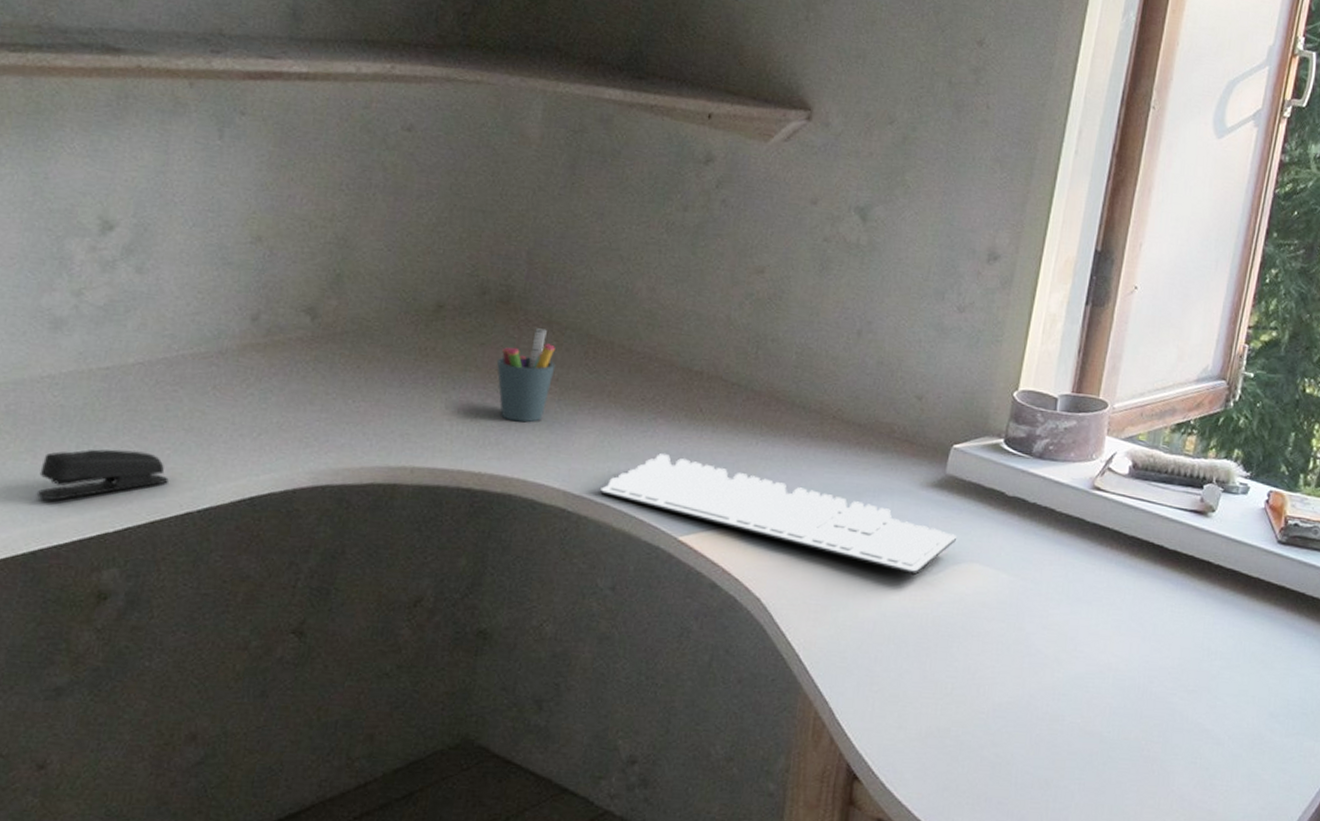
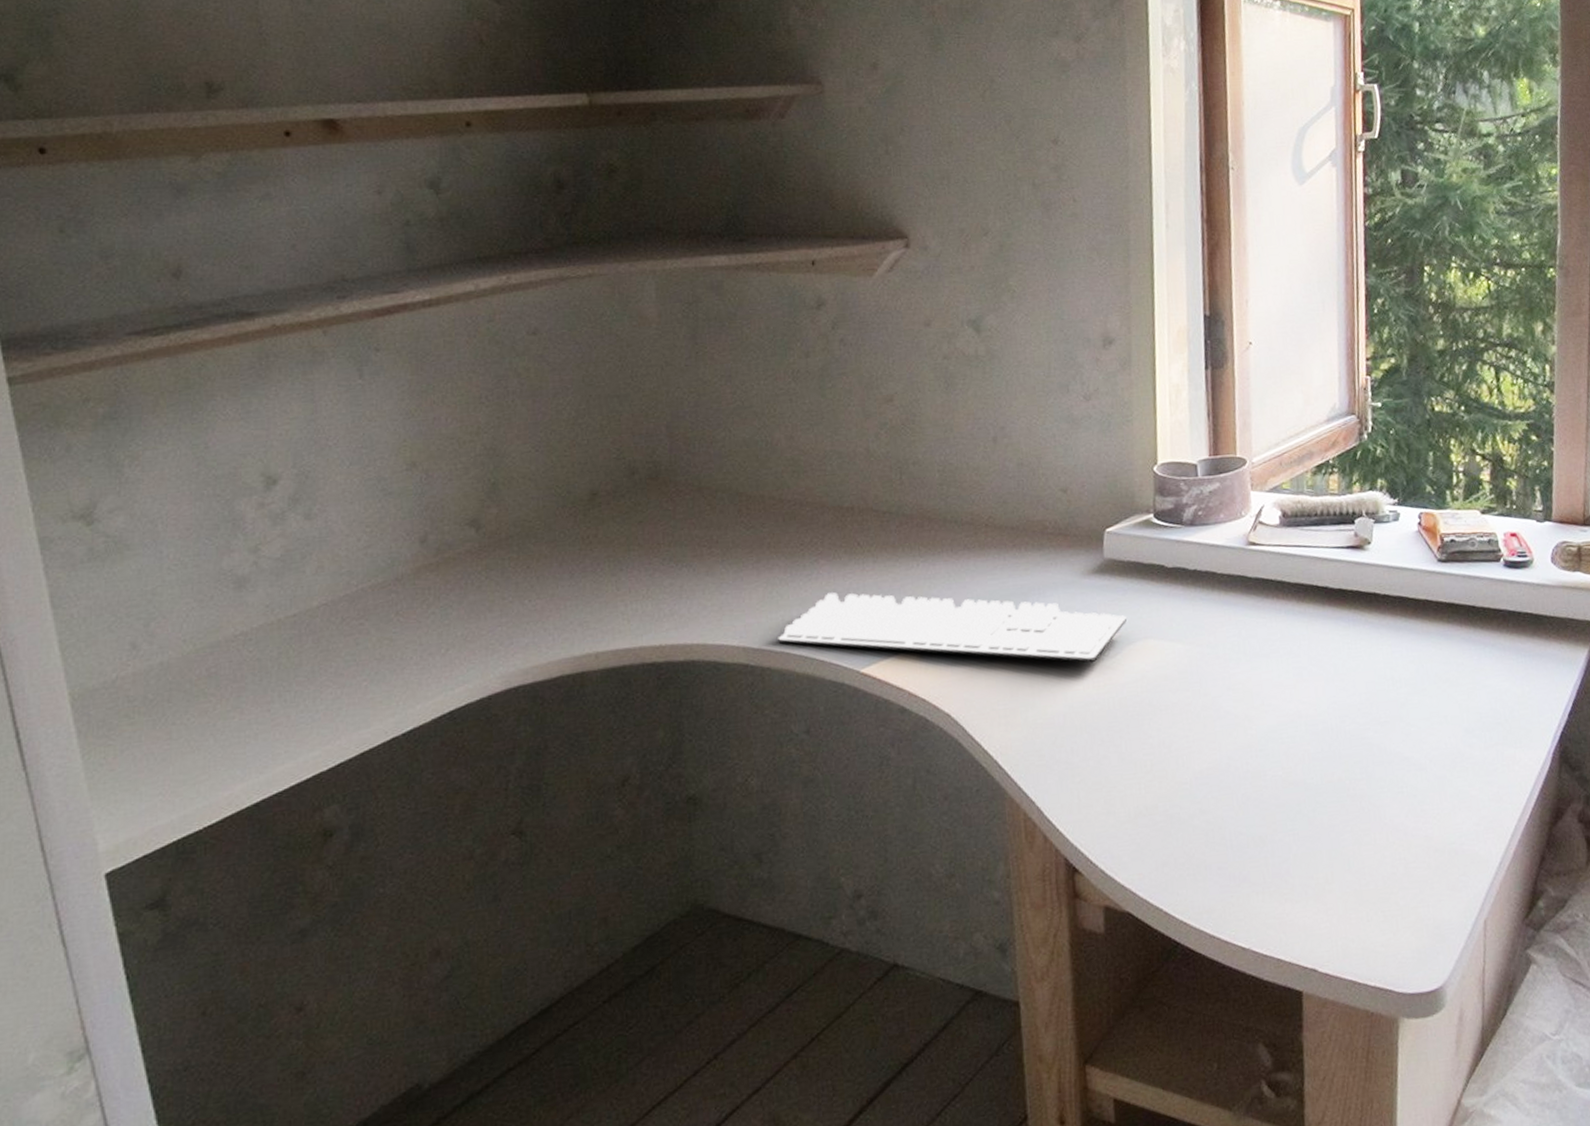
stapler: present [36,449,169,500] -> none [249,688,370,752]
pen holder: present [496,328,556,423] -> none [656,496,713,590]

